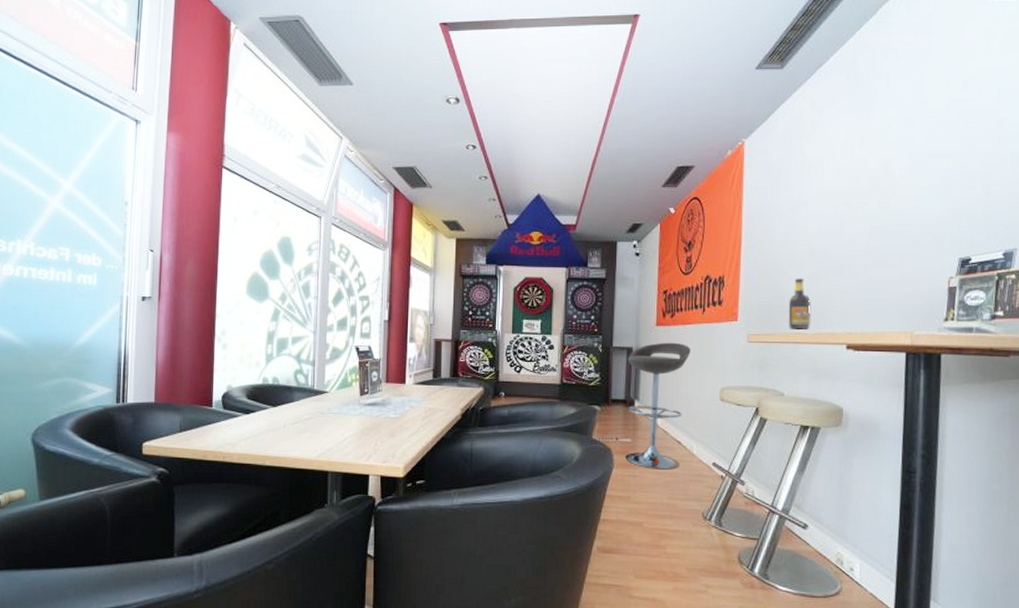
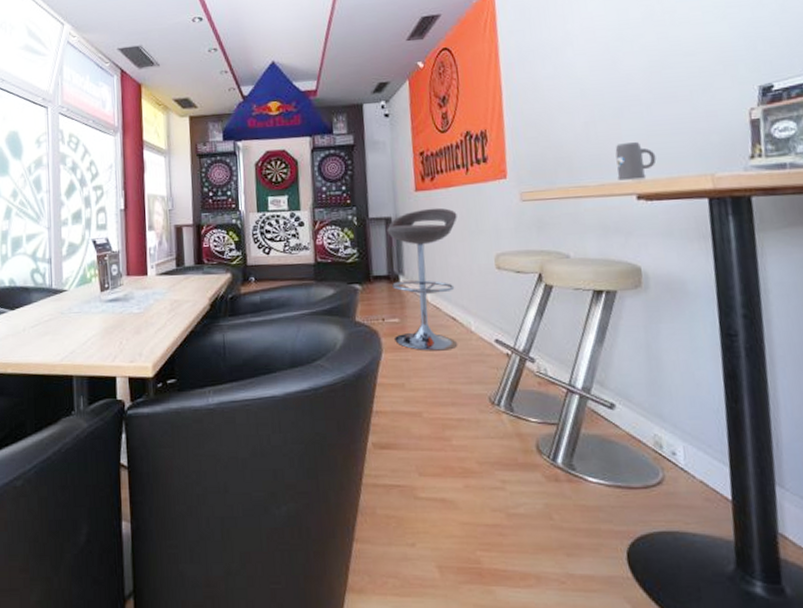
soda bottle: present [788,278,810,329] -> none [563,125,592,183]
beer mug: none [832,298,867,331] -> present [615,142,657,181]

